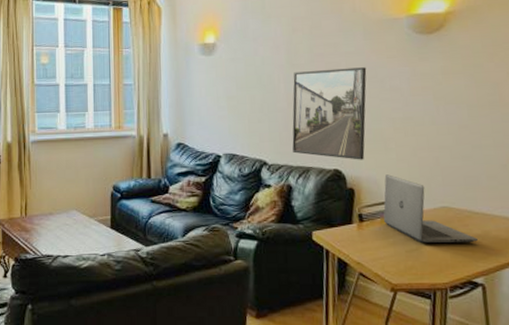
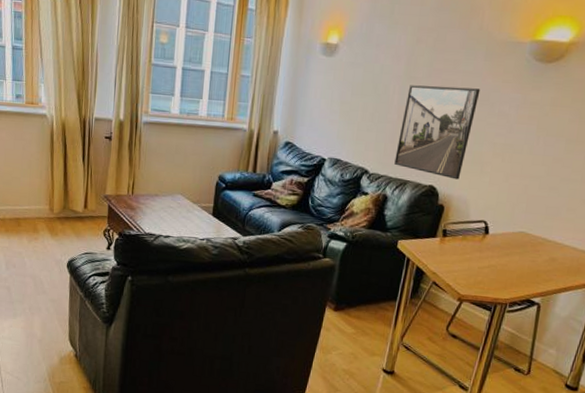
laptop: present [383,174,478,244] -> none [465,196,544,267]

